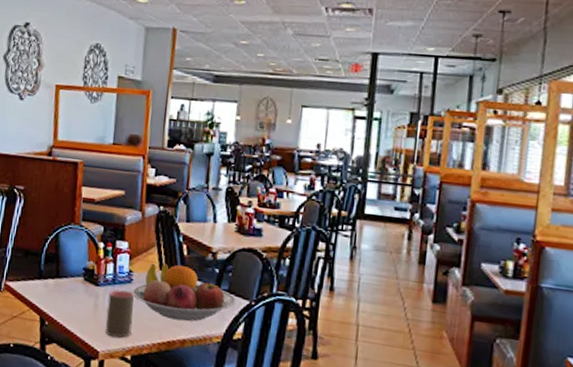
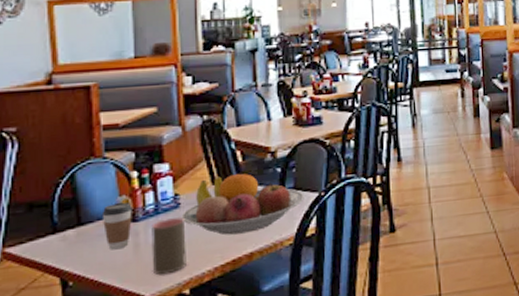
coffee cup: none [74,266,96,306] -> present [101,203,132,250]

